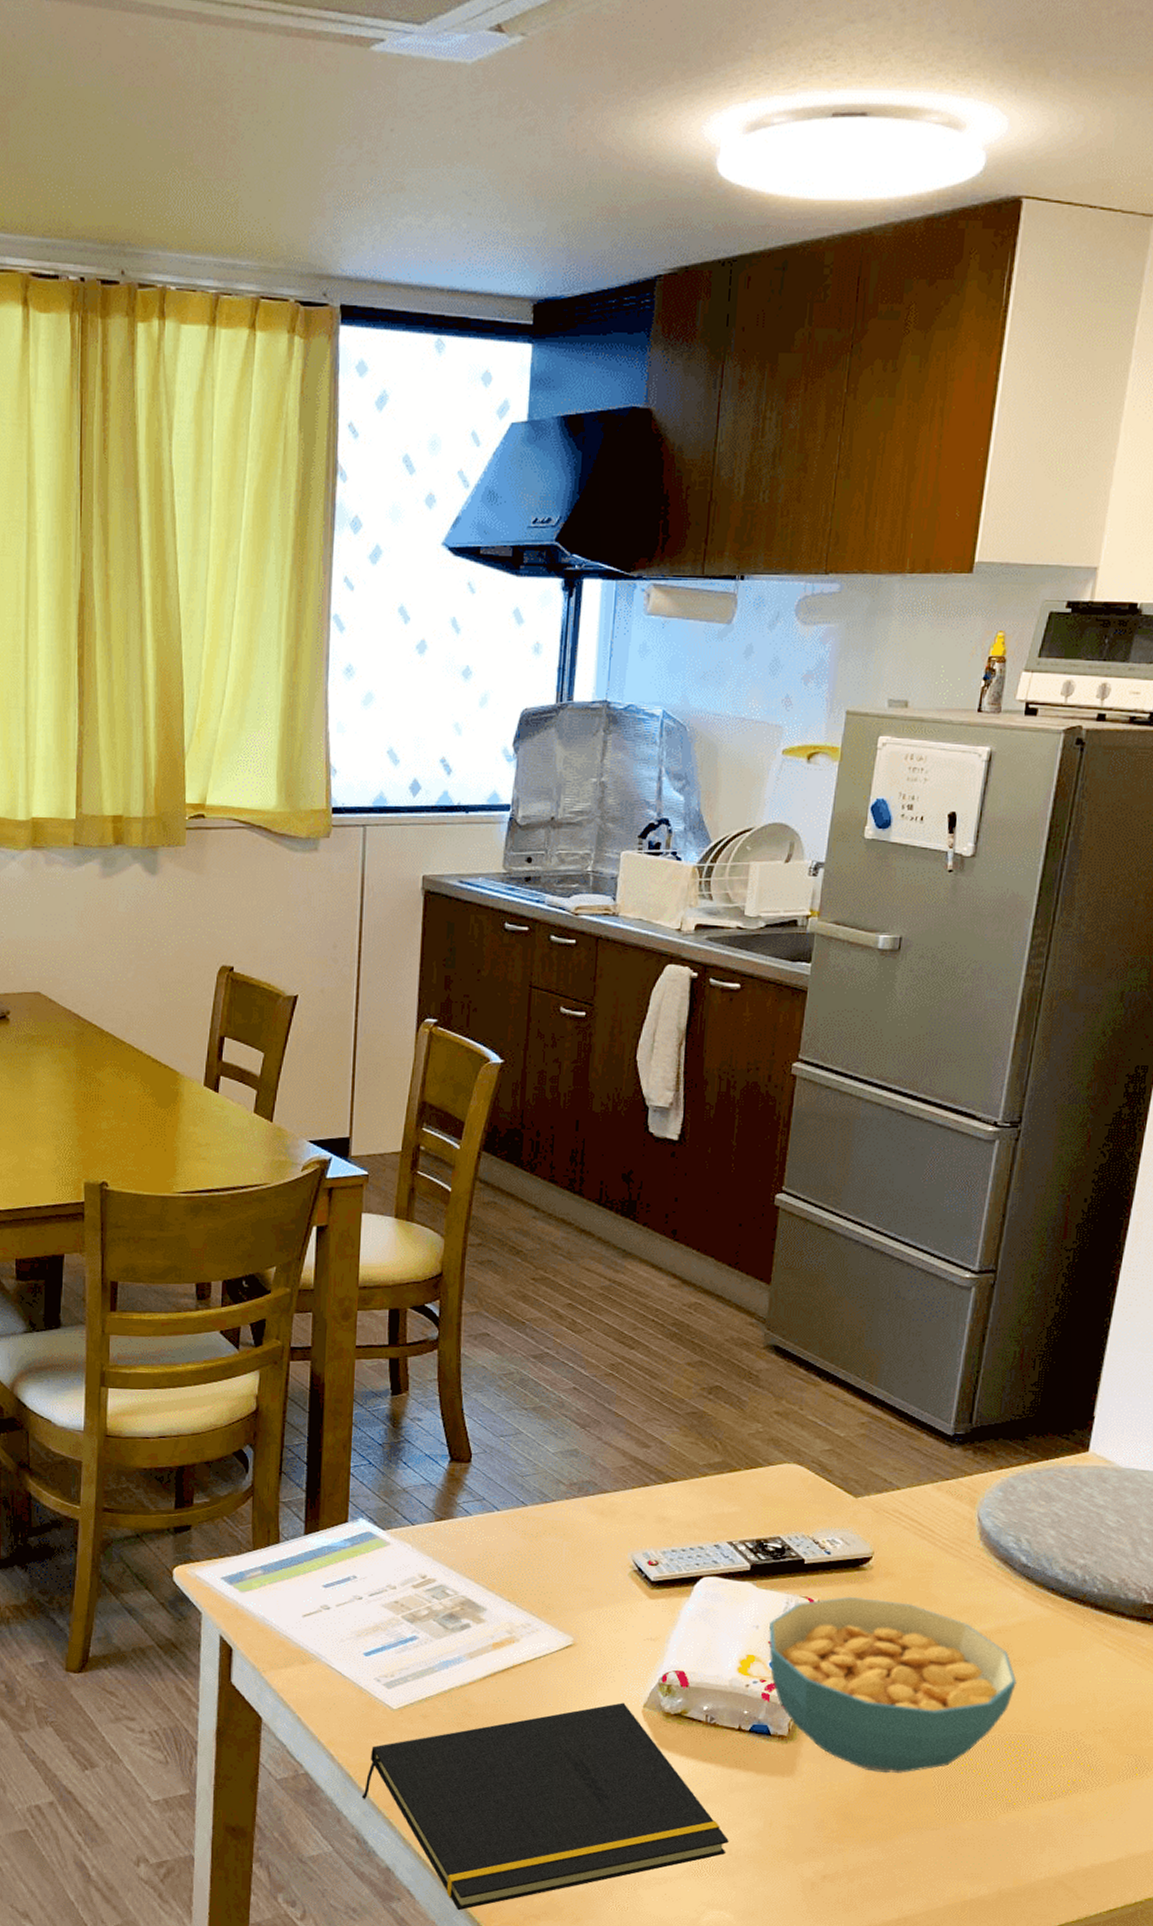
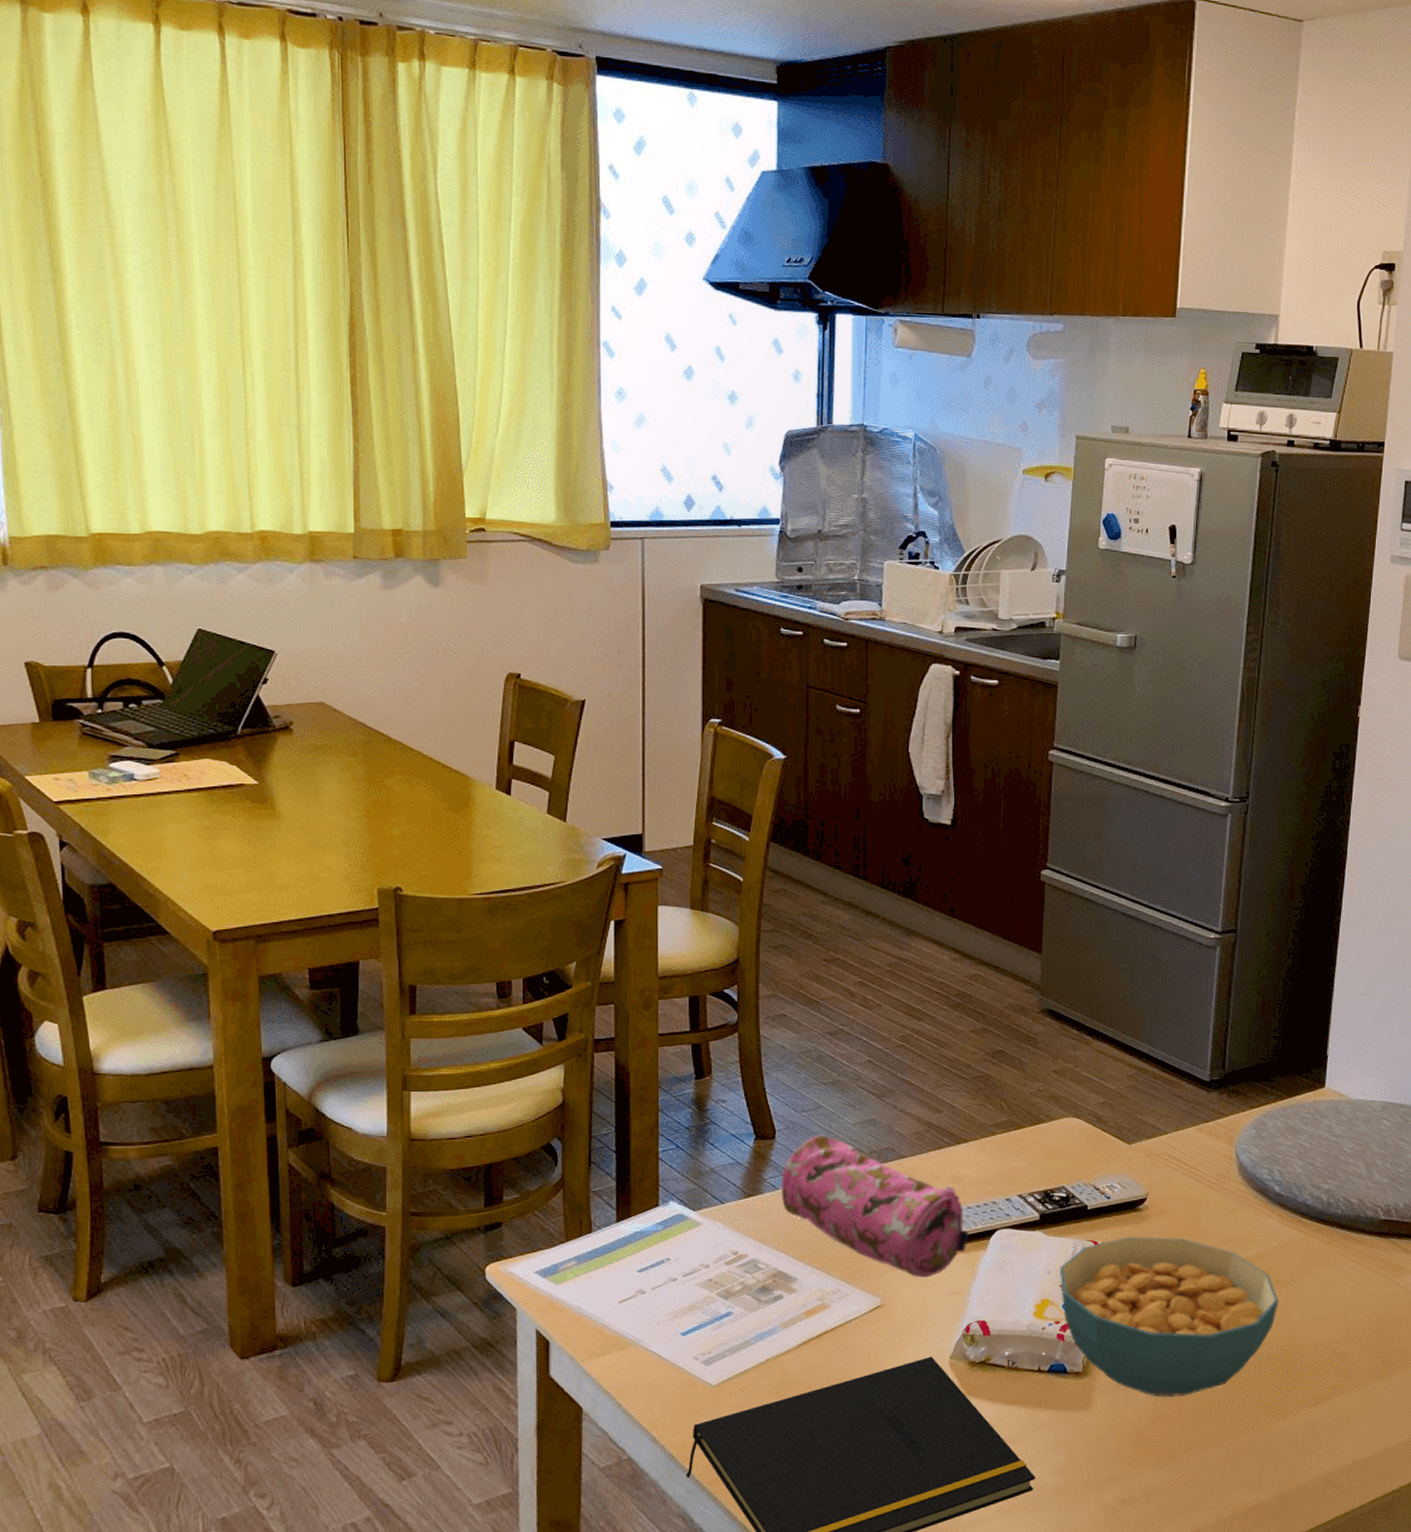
pencil case: none [474,1462,671,1620] -> present [781,1135,968,1278]

